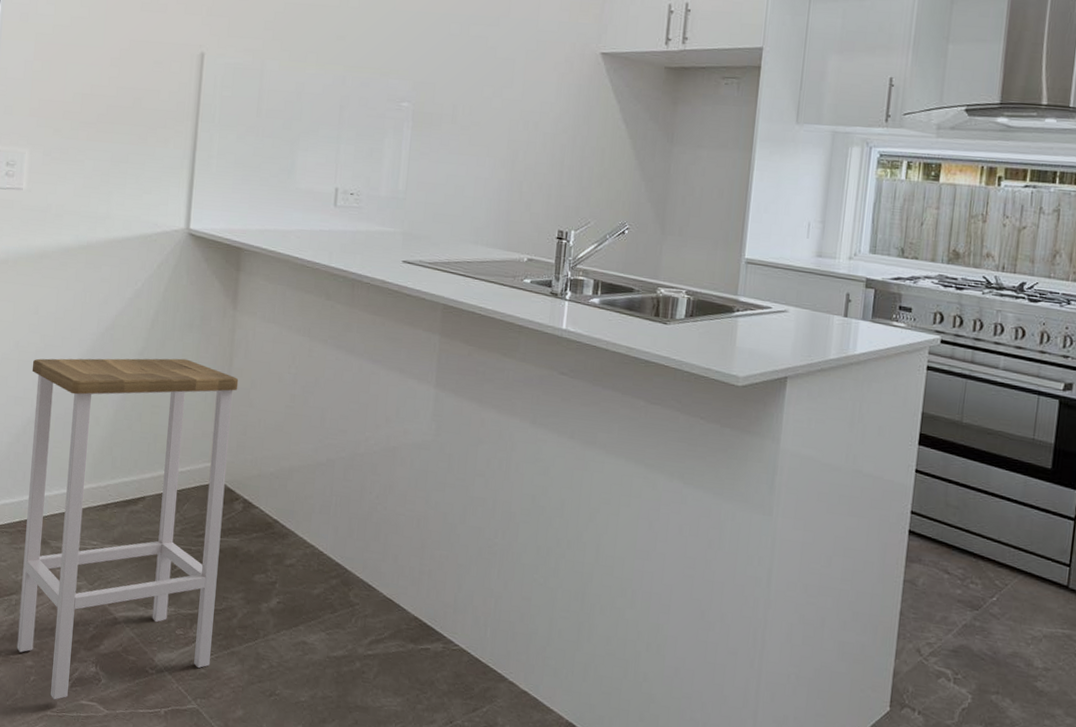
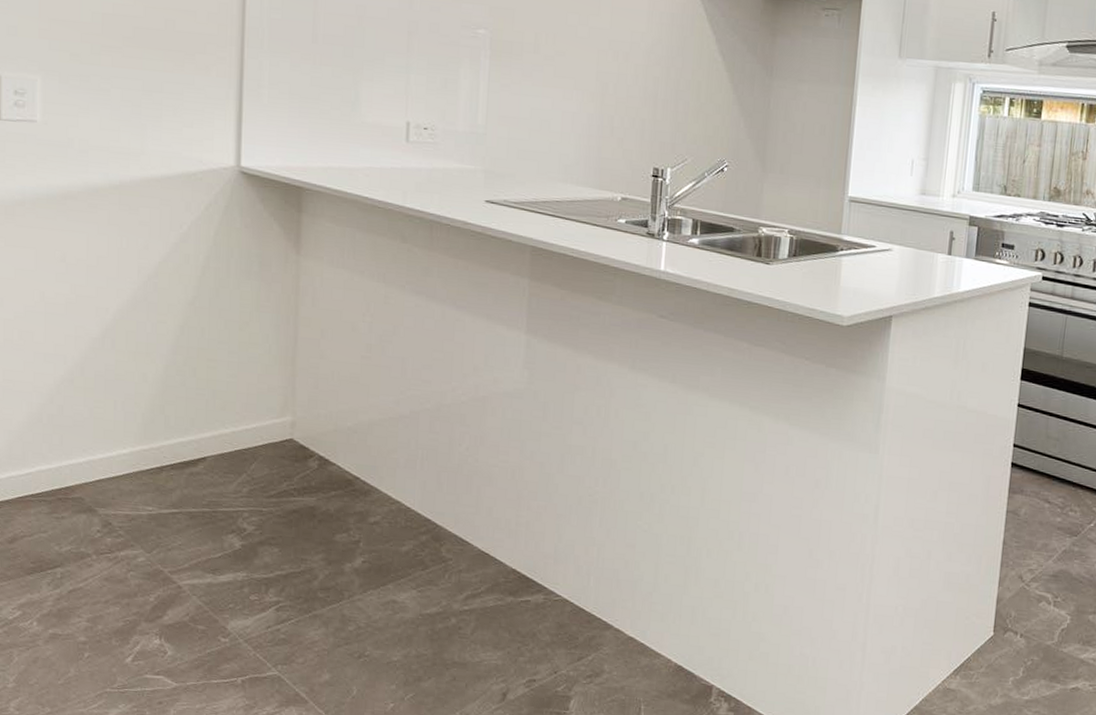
bar stool: present [16,358,239,700] -> none [62,308,307,676]

